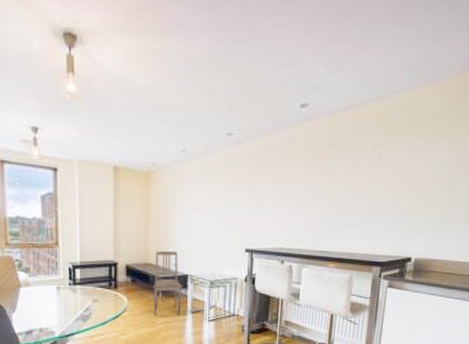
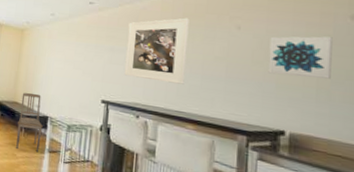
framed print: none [268,148,335,223] -> present [124,18,189,85]
wall art: none [402,161,458,204] -> present [268,36,333,79]

